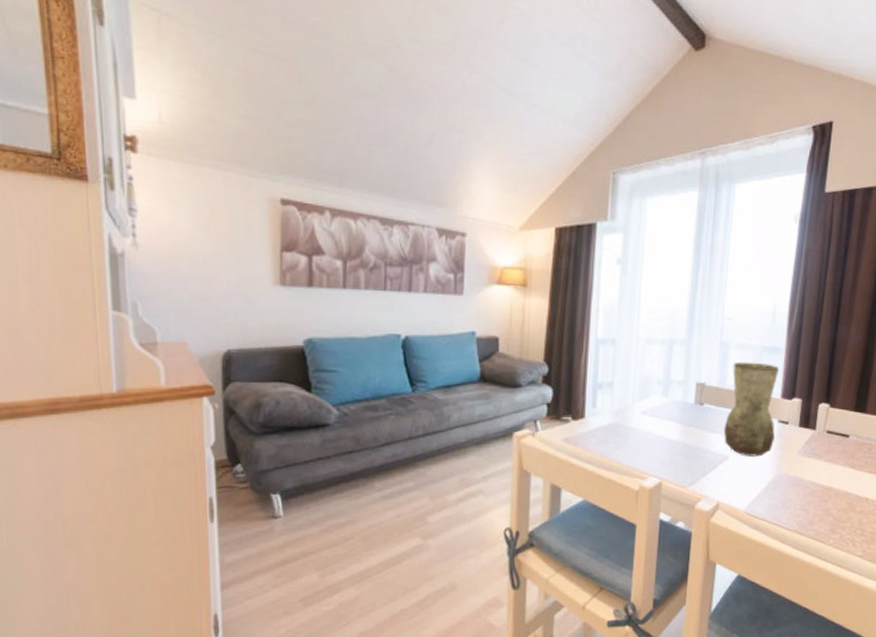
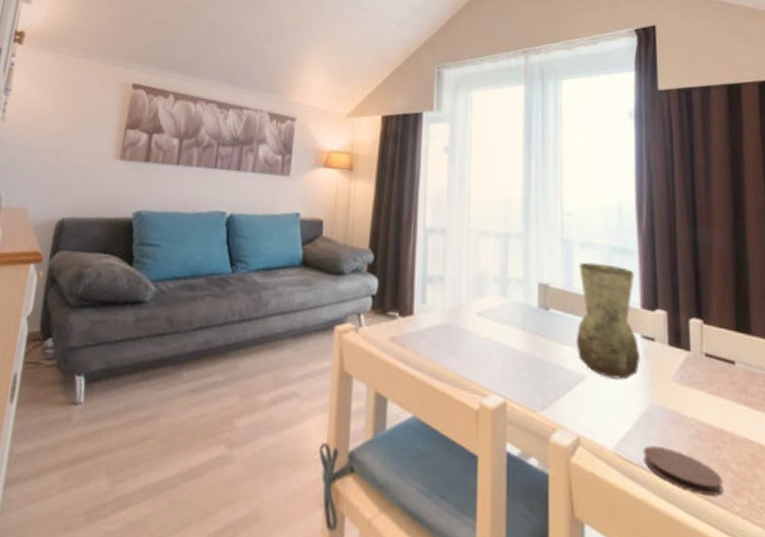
coaster: none [766,504,824,534] -> present [643,446,724,496]

